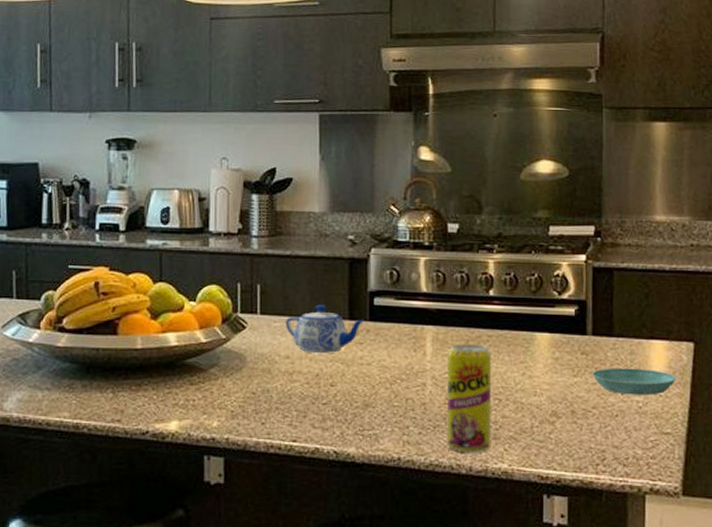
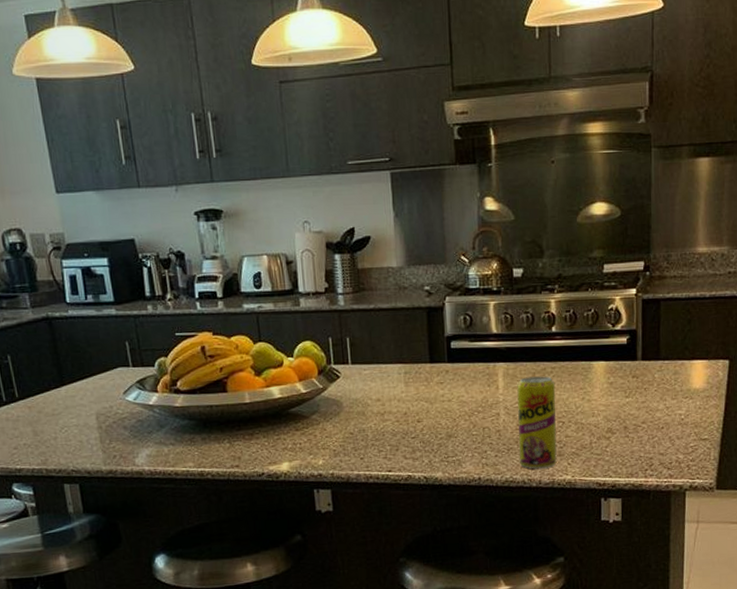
teapot: present [285,304,365,354] -> none [373,351,444,395]
saucer: present [592,367,676,396] -> none [641,386,713,410]

